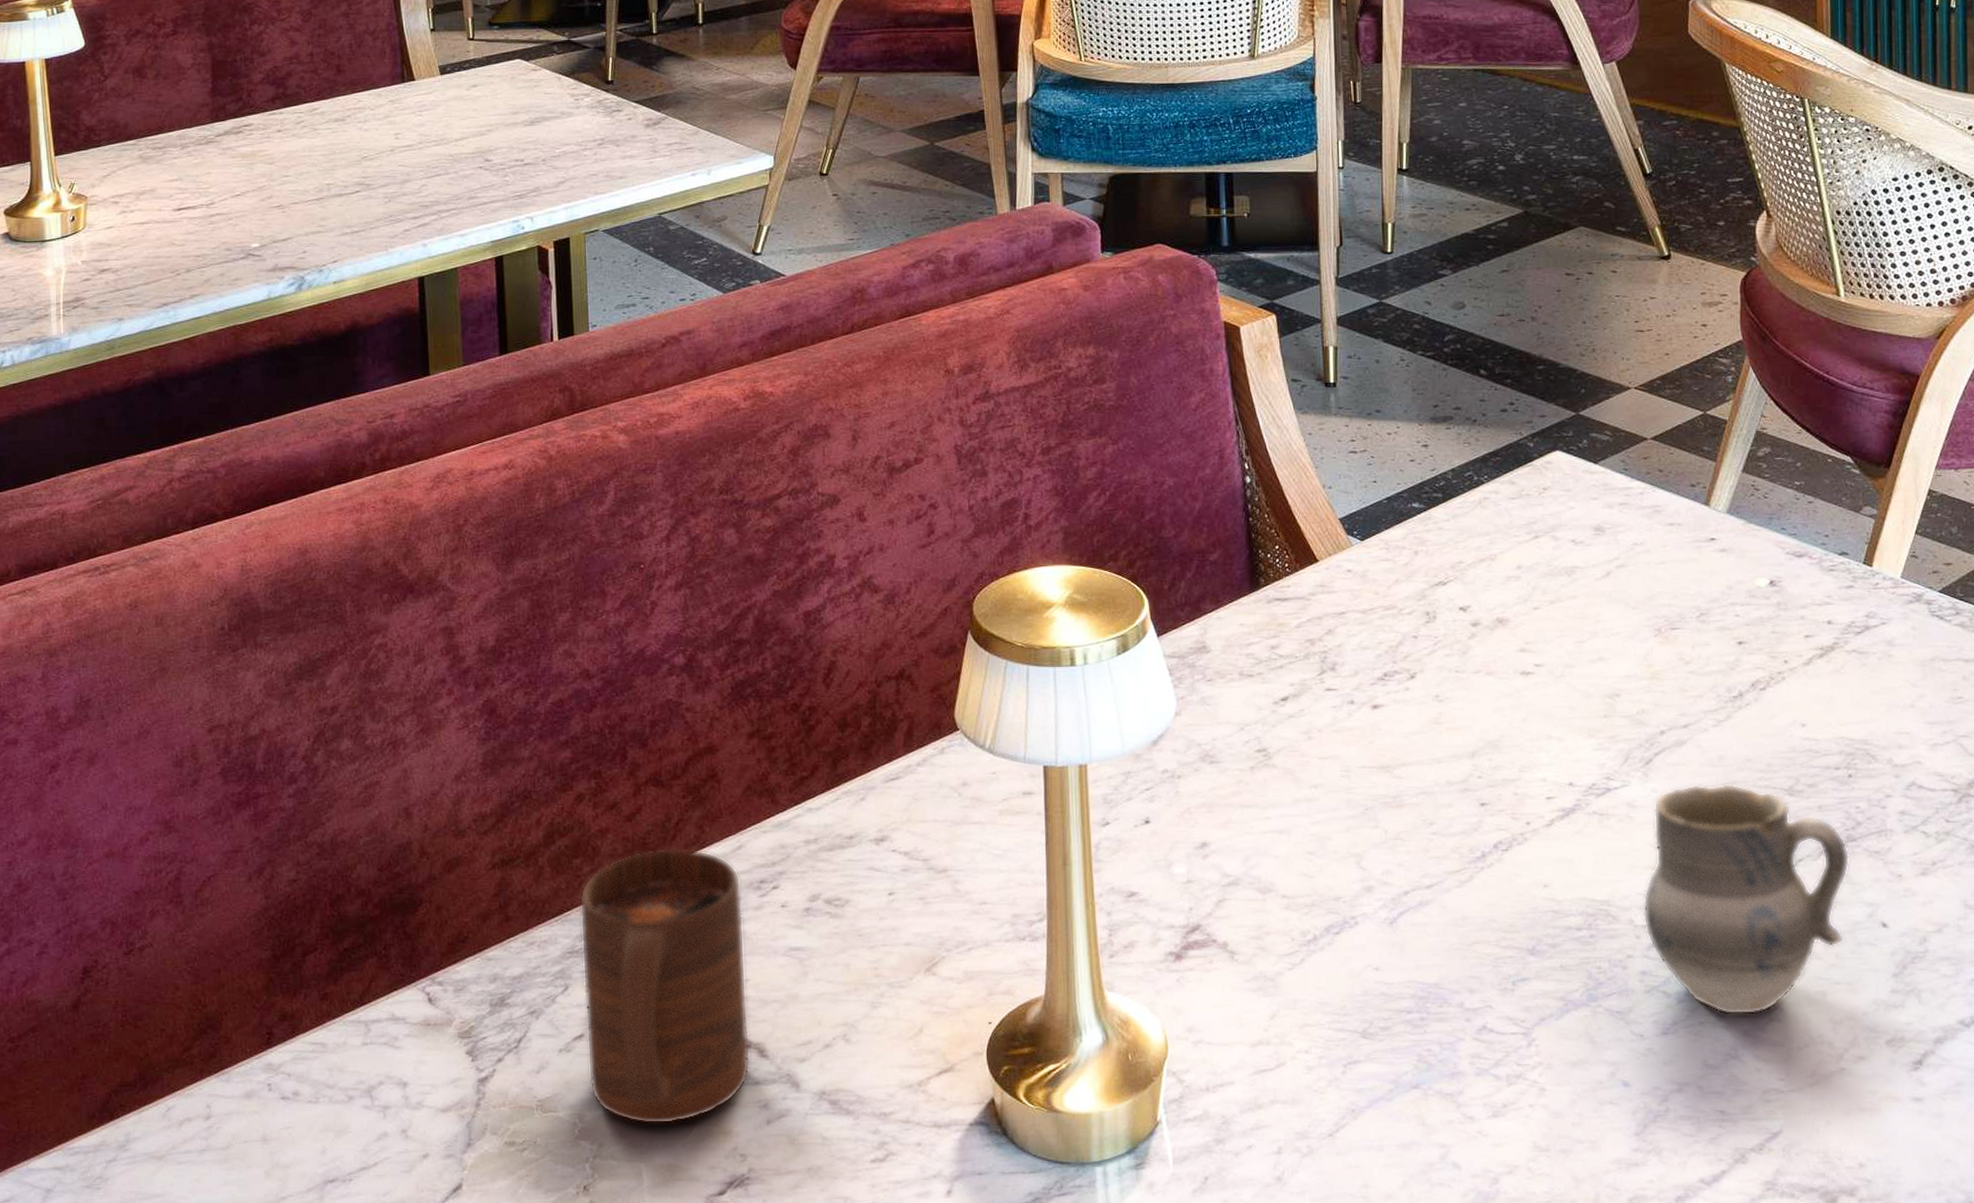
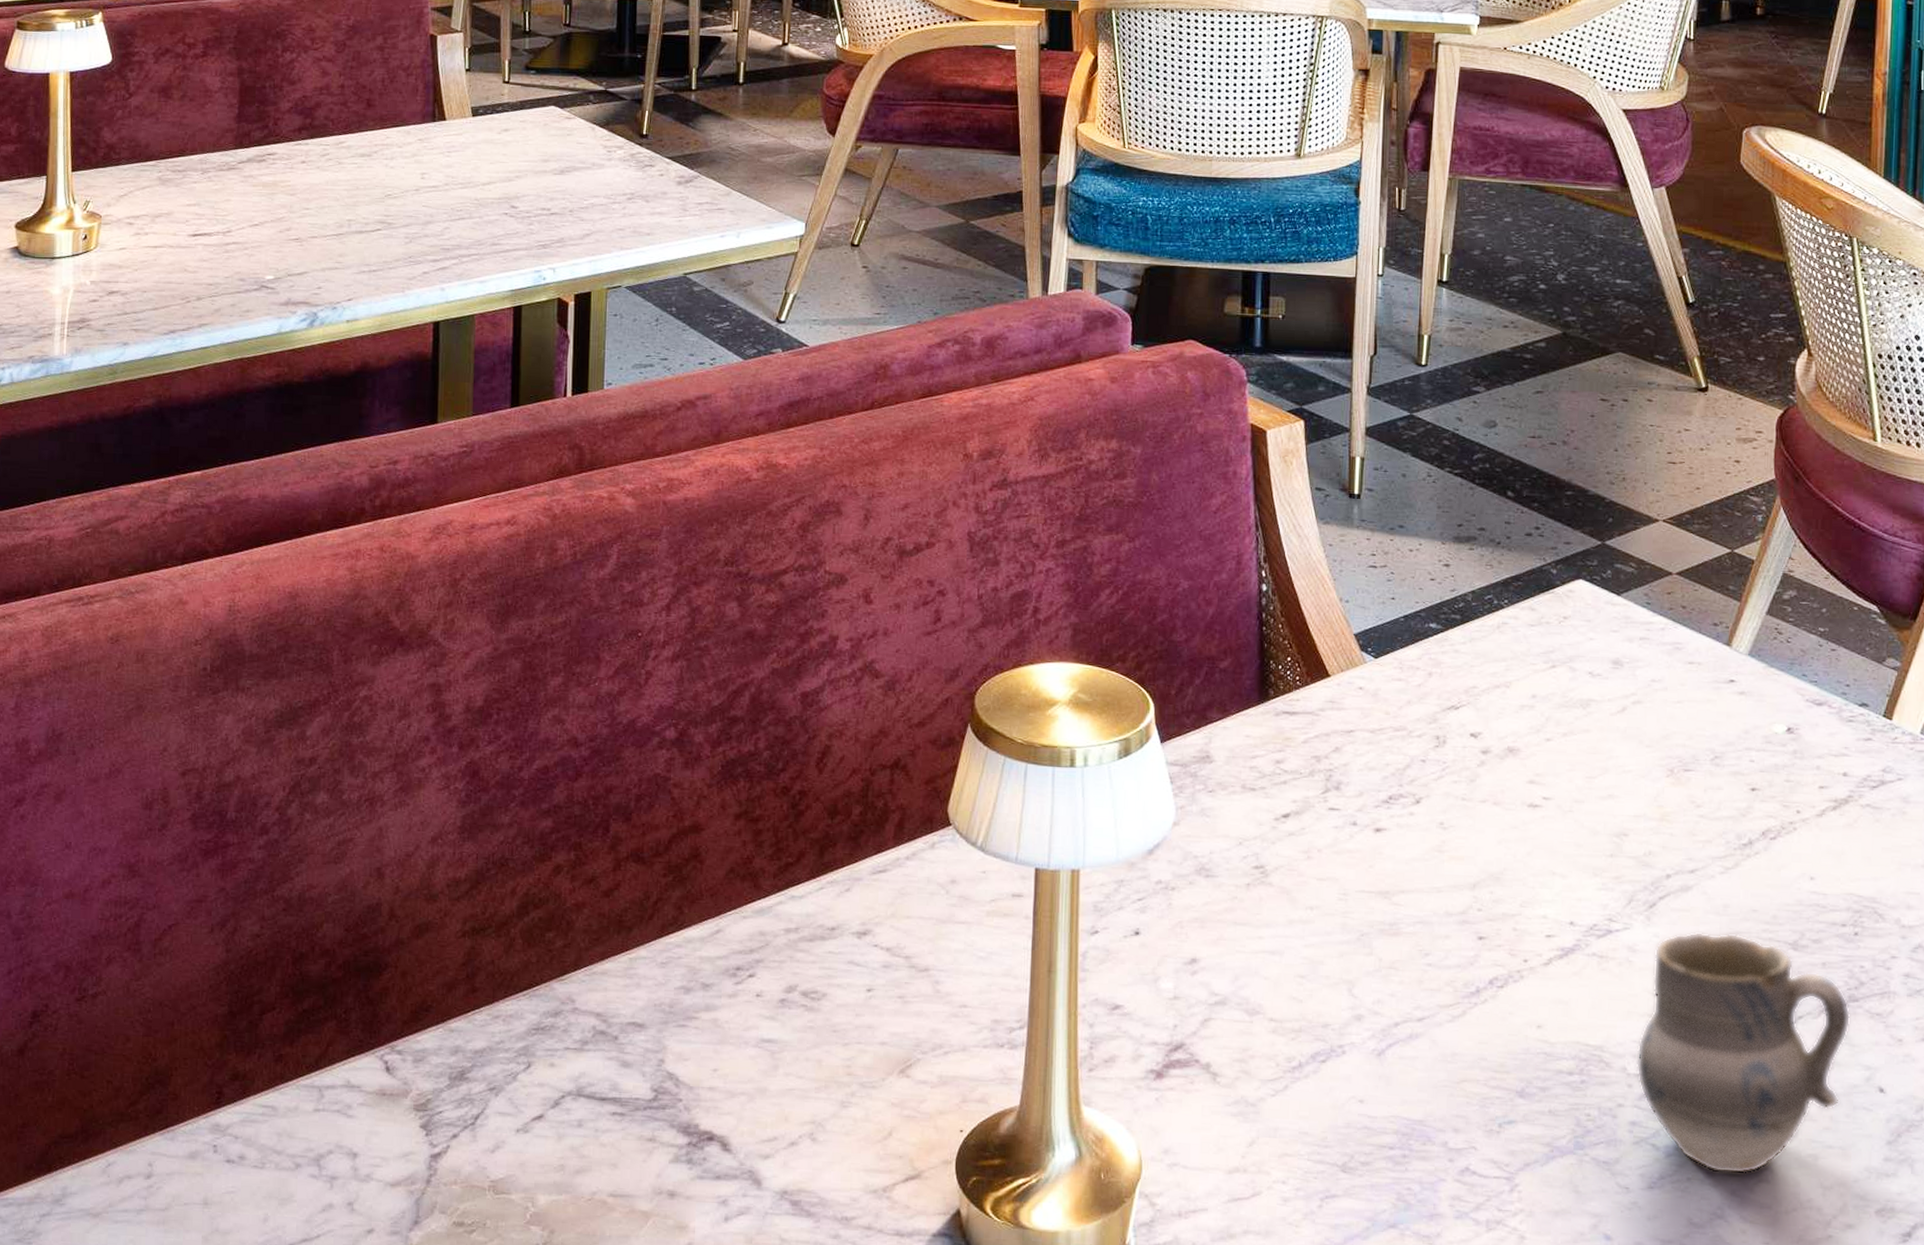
cup: present [579,848,751,1125] -> none [544,927,717,1215]

